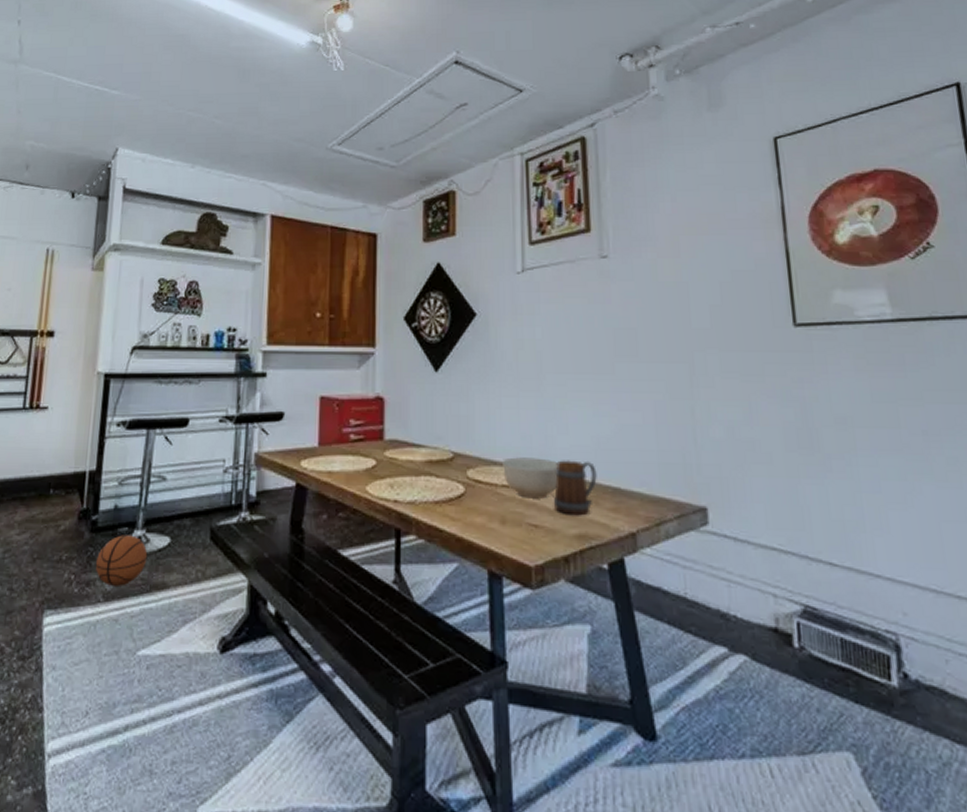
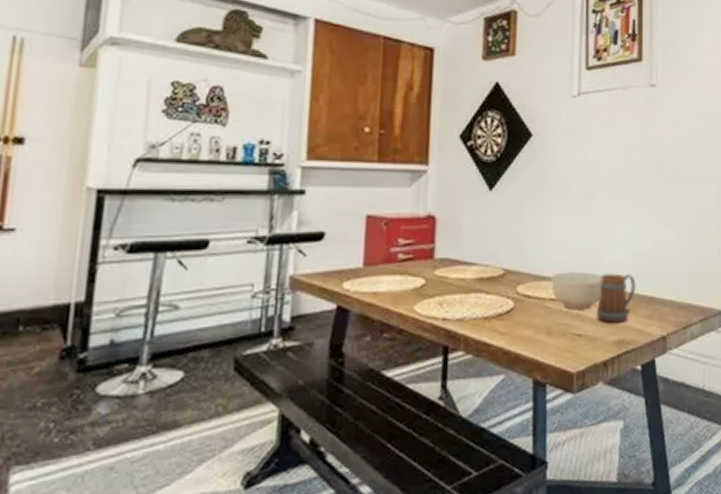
basketball: present [95,535,148,586] -> none [83,372,154,431]

